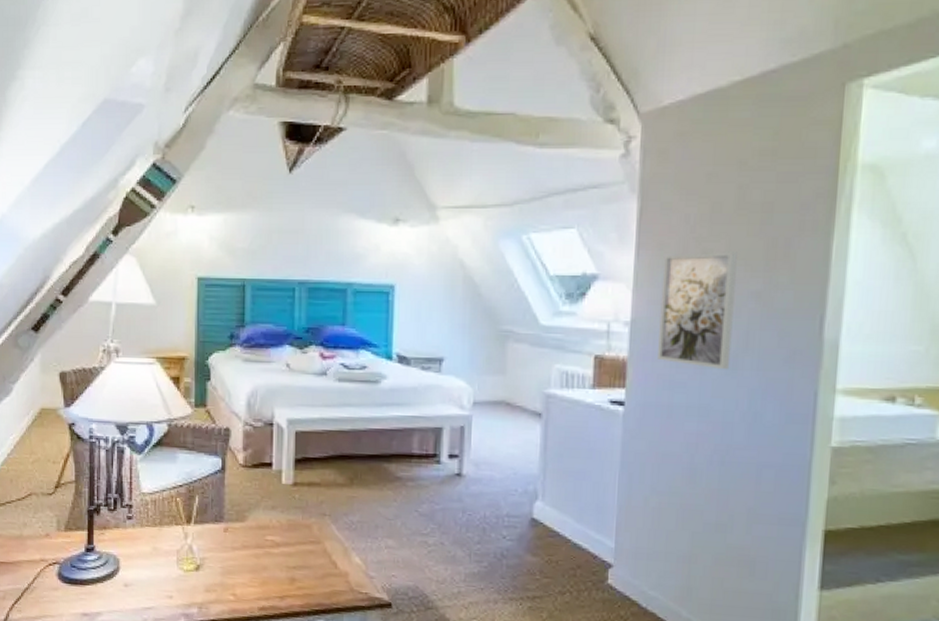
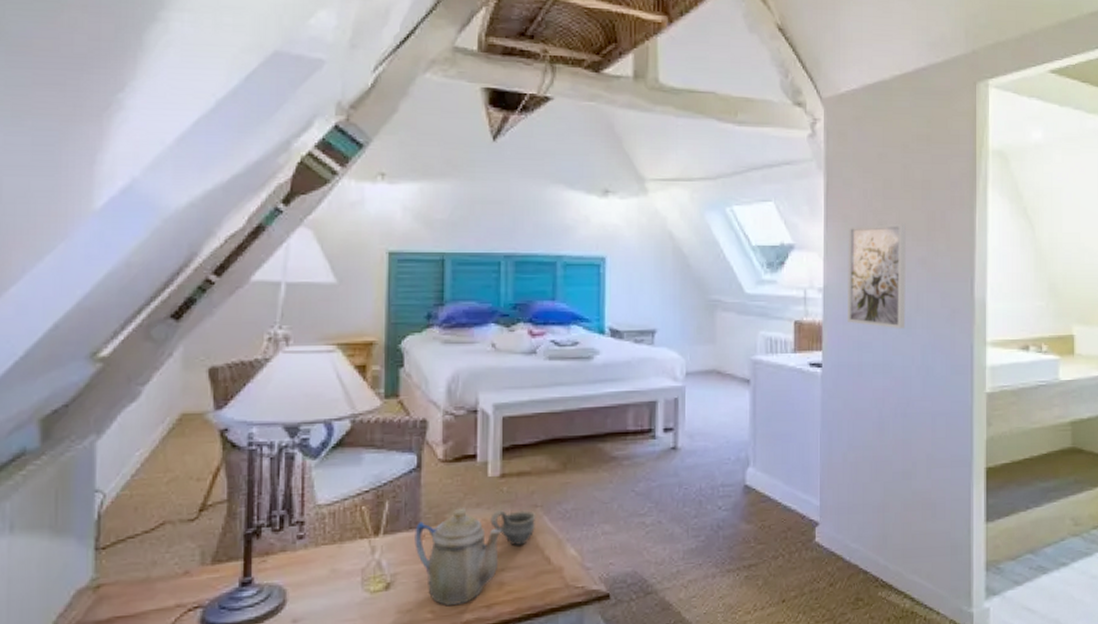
teapot: none [219,508,294,592] -> present [415,508,502,606]
cup: none [284,514,325,548] -> present [490,510,536,545]

